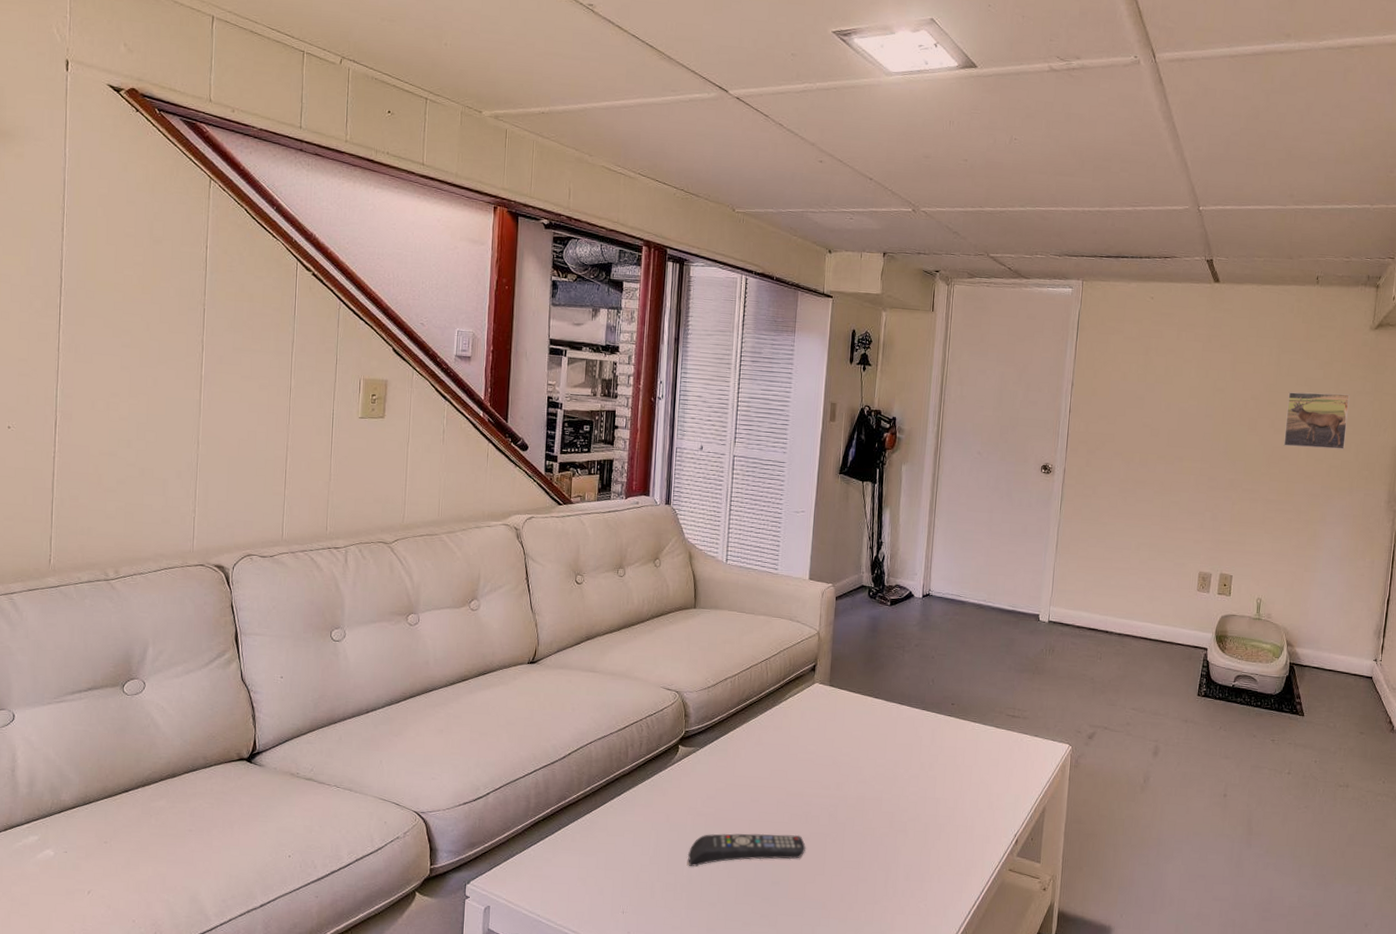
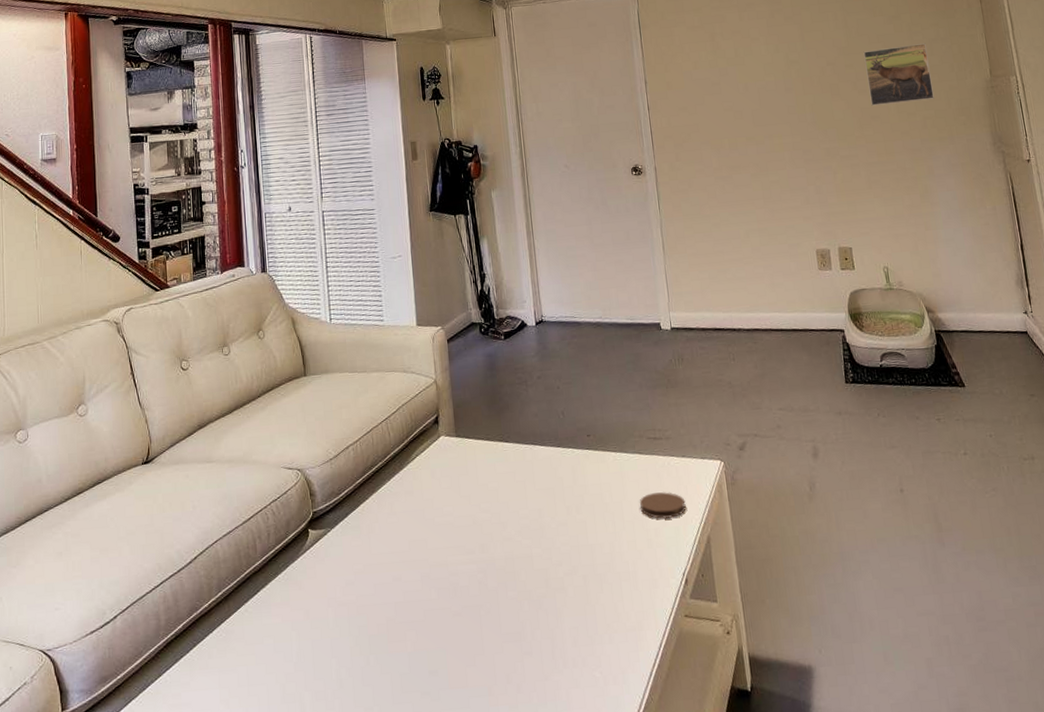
remote control: present [687,833,806,867] -> none [334,611,460,667]
coaster: none [987,763,1030,787] -> present [639,492,686,519]

